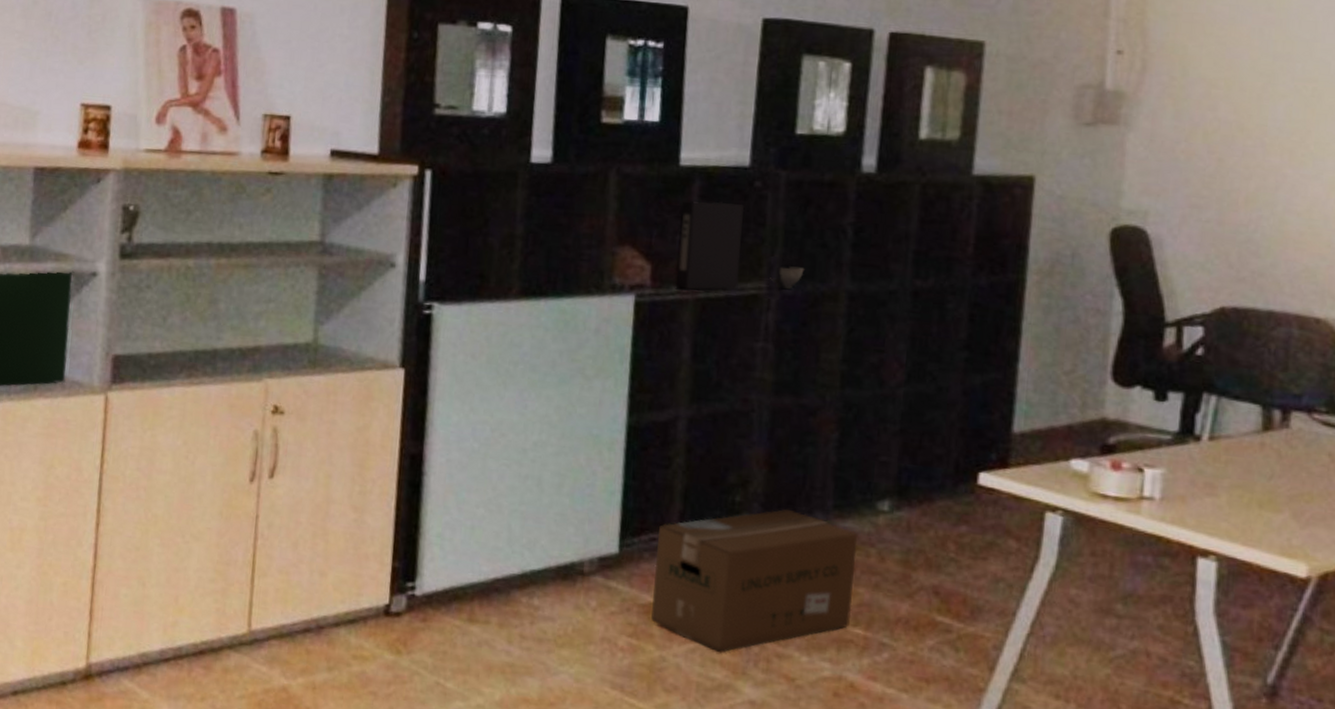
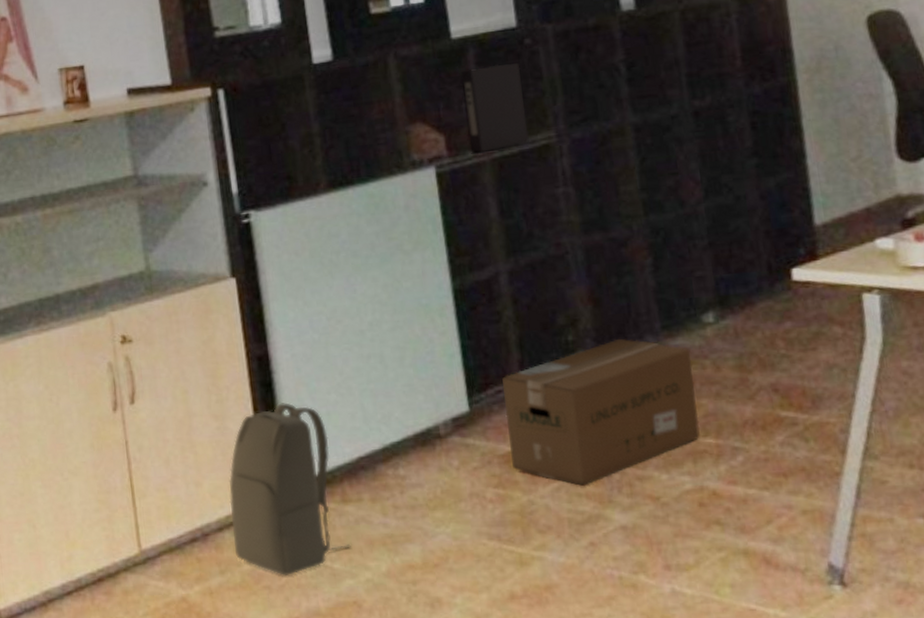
backpack: none [347,507,468,686] -> present [228,403,351,576]
bowl: present [770,266,805,290] -> none [557,110,588,135]

